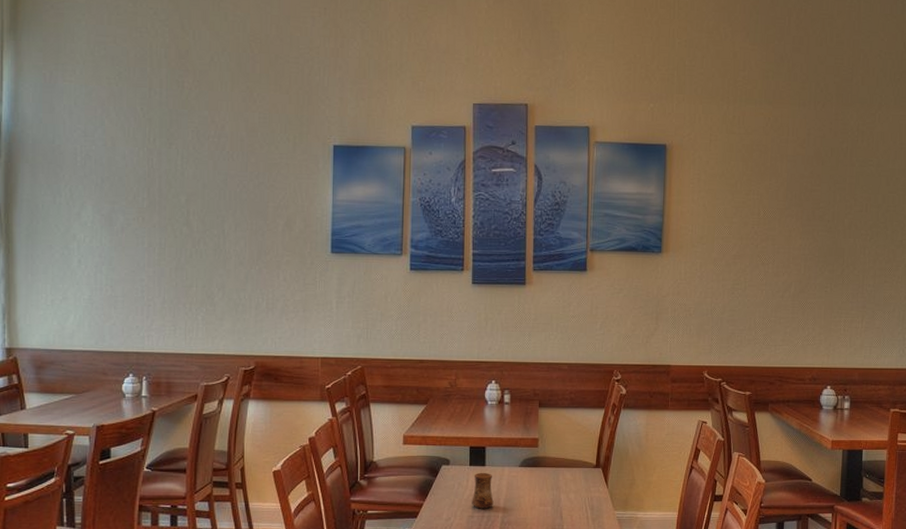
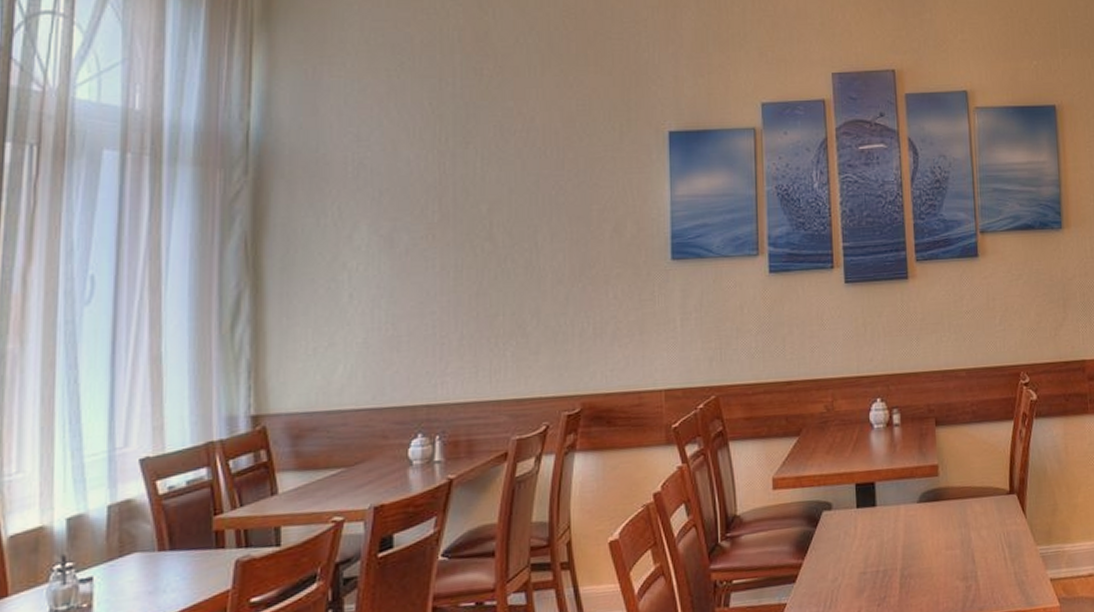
cup: present [472,472,494,509] -> none [862,514,890,562]

